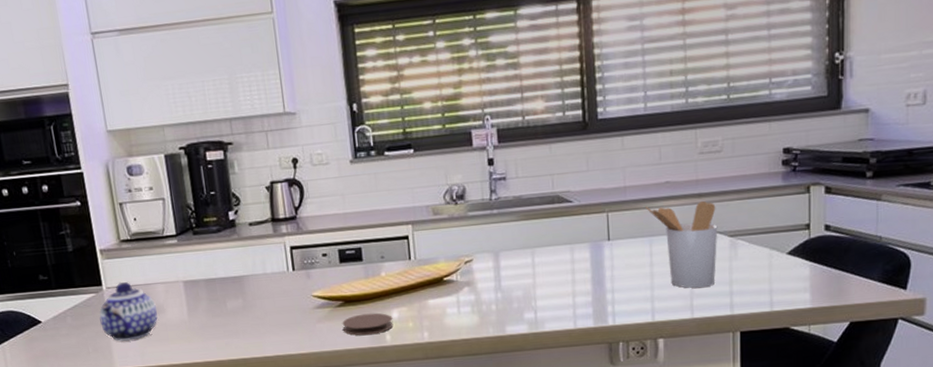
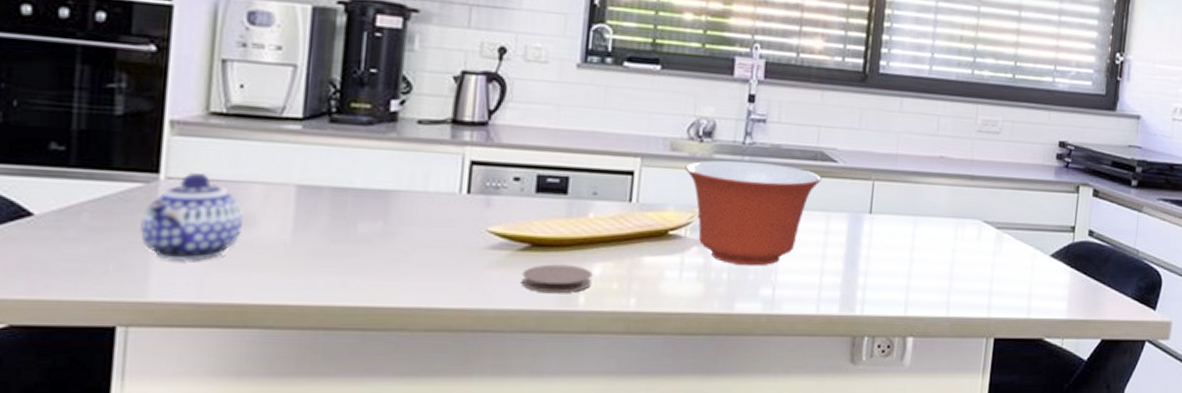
mixing bowl: none [447,212,561,298] -> present [685,160,822,266]
utensil holder: present [645,201,718,288] -> none [915,180,987,283]

